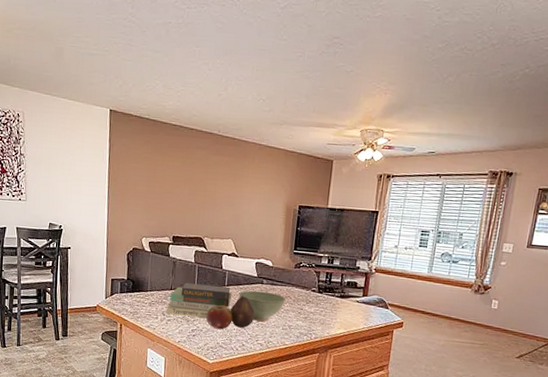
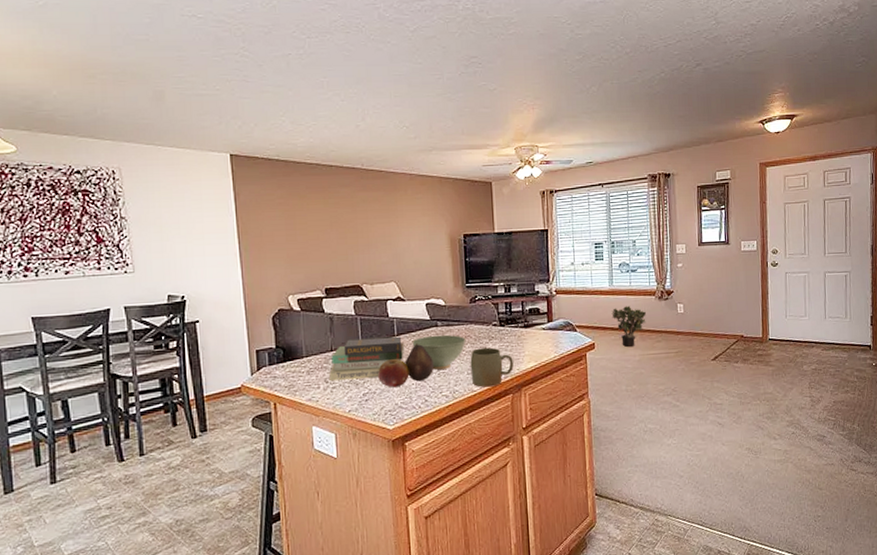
mug: none [285,308,325,345] -> present [470,347,514,388]
potted plant: none [424,293,459,333] -> present [611,305,646,348]

